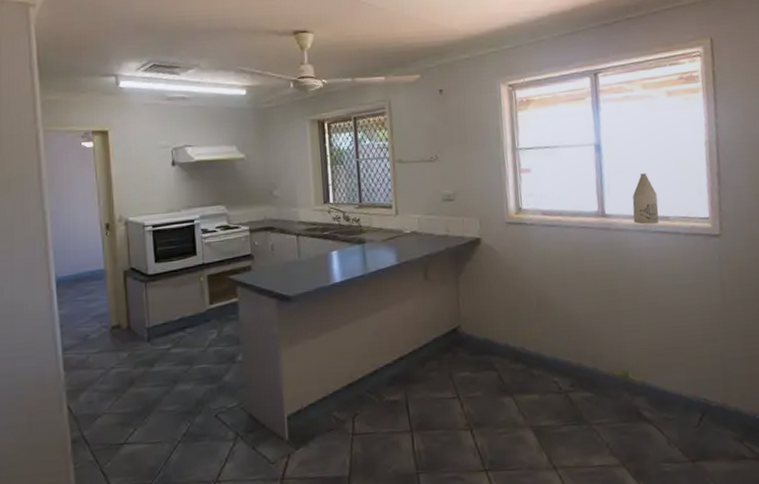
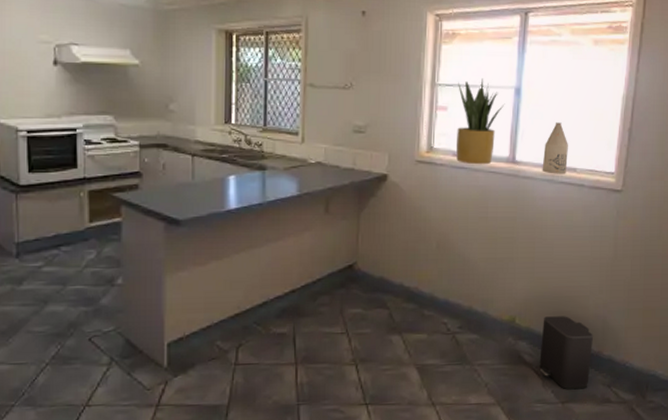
planter: none [538,139,587,222] -> present [456,78,505,165]
pedal bin: none [658,367,718,447] -> present [539,316,594,390]

